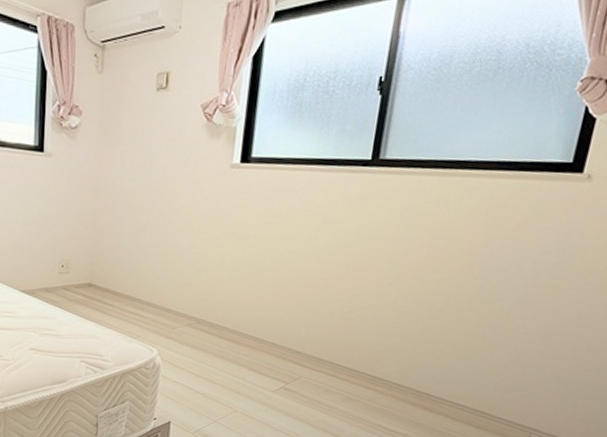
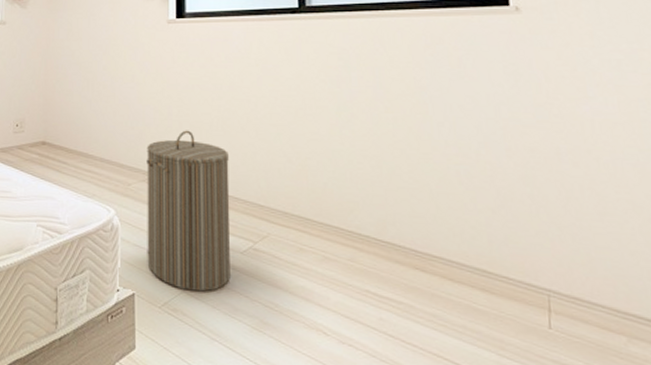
laundry hamper: none [184,279,275,422] -> present [147,130,230,292]

